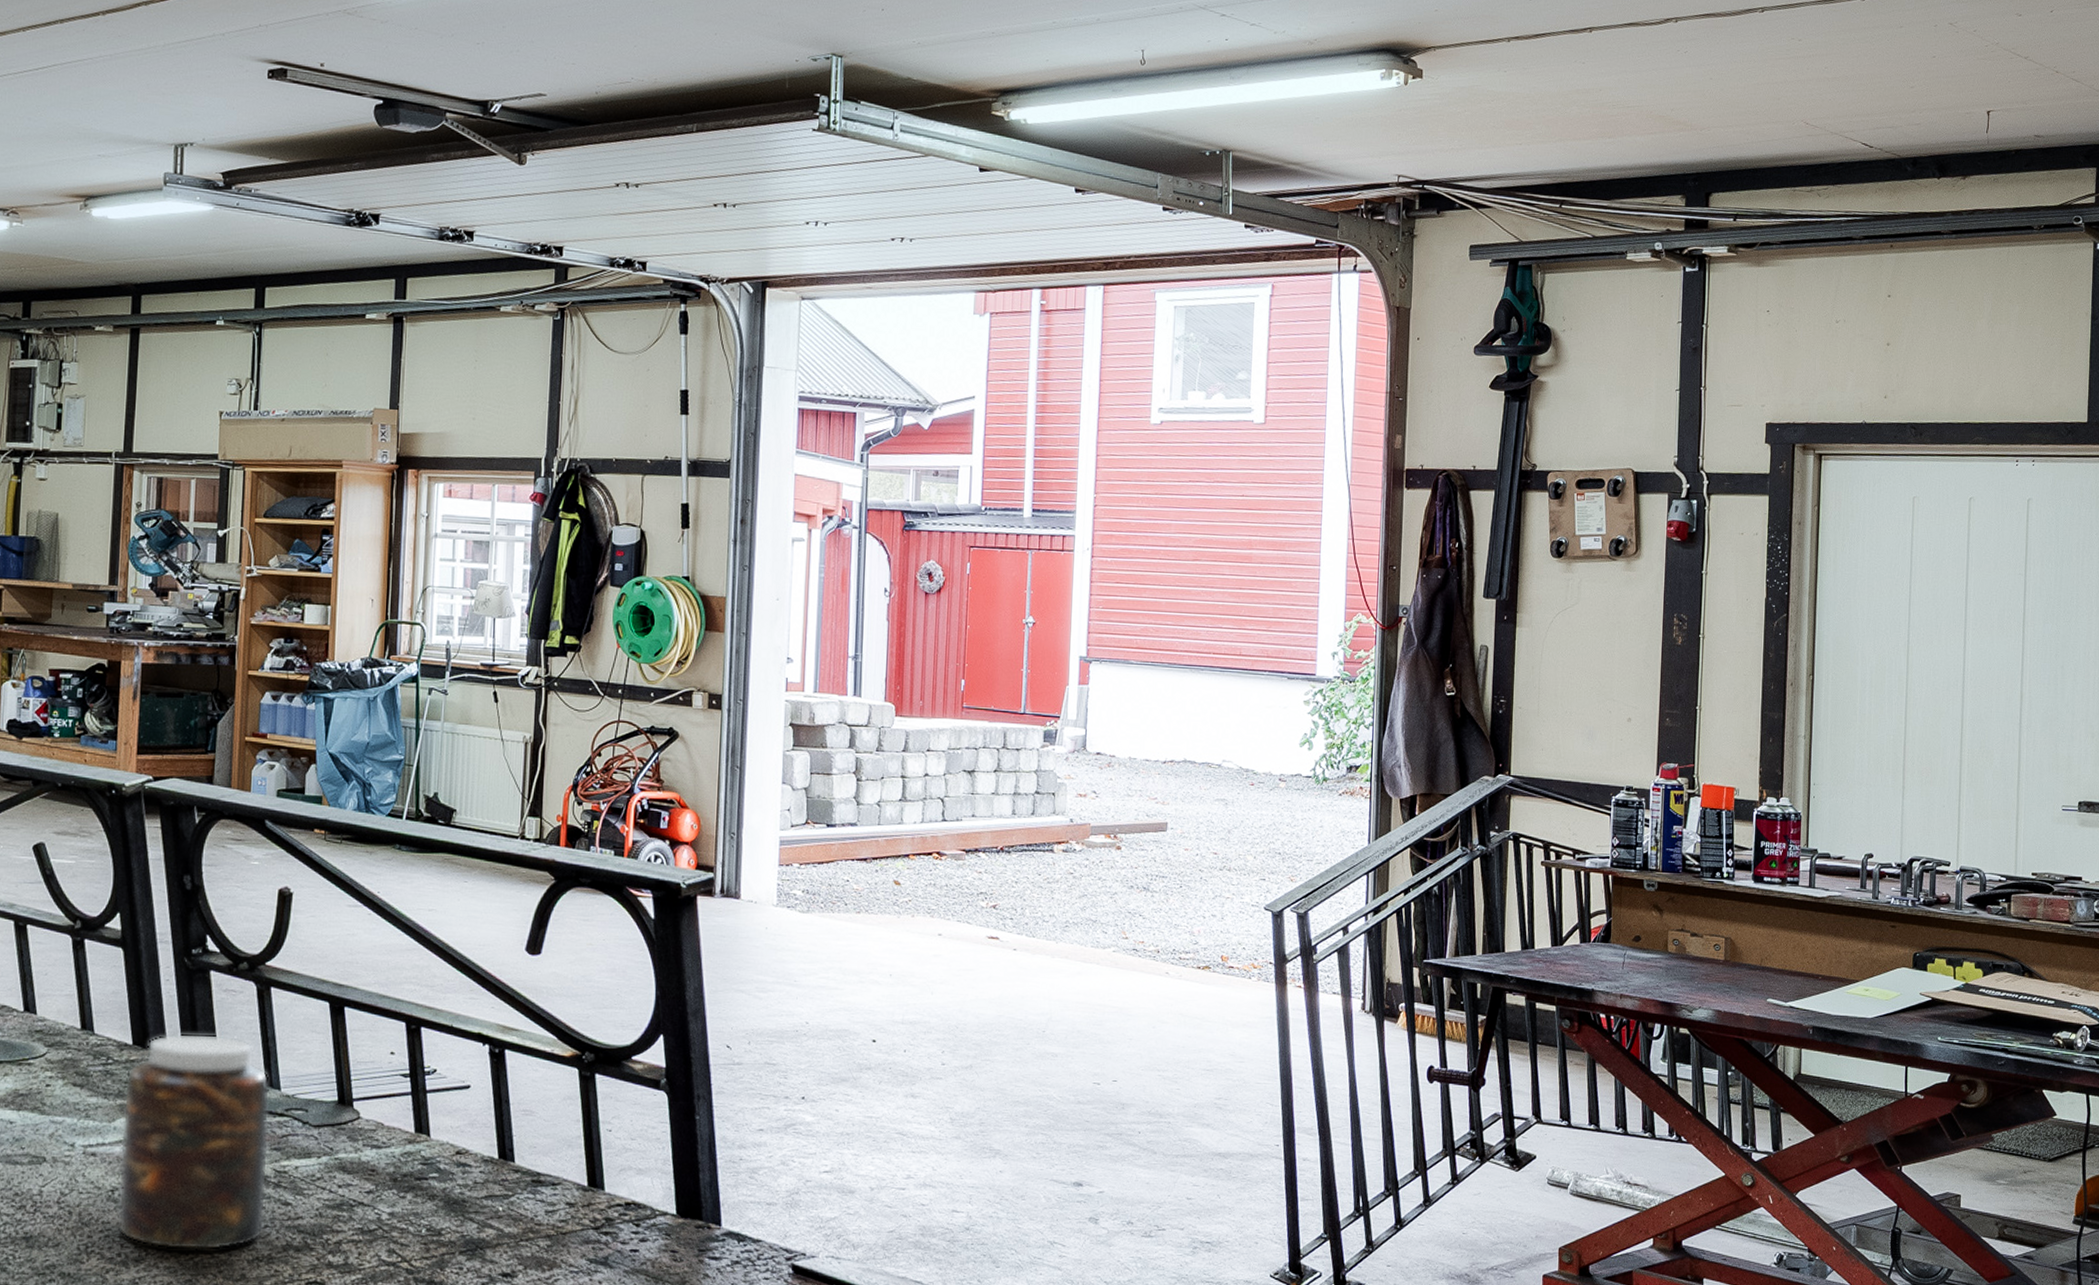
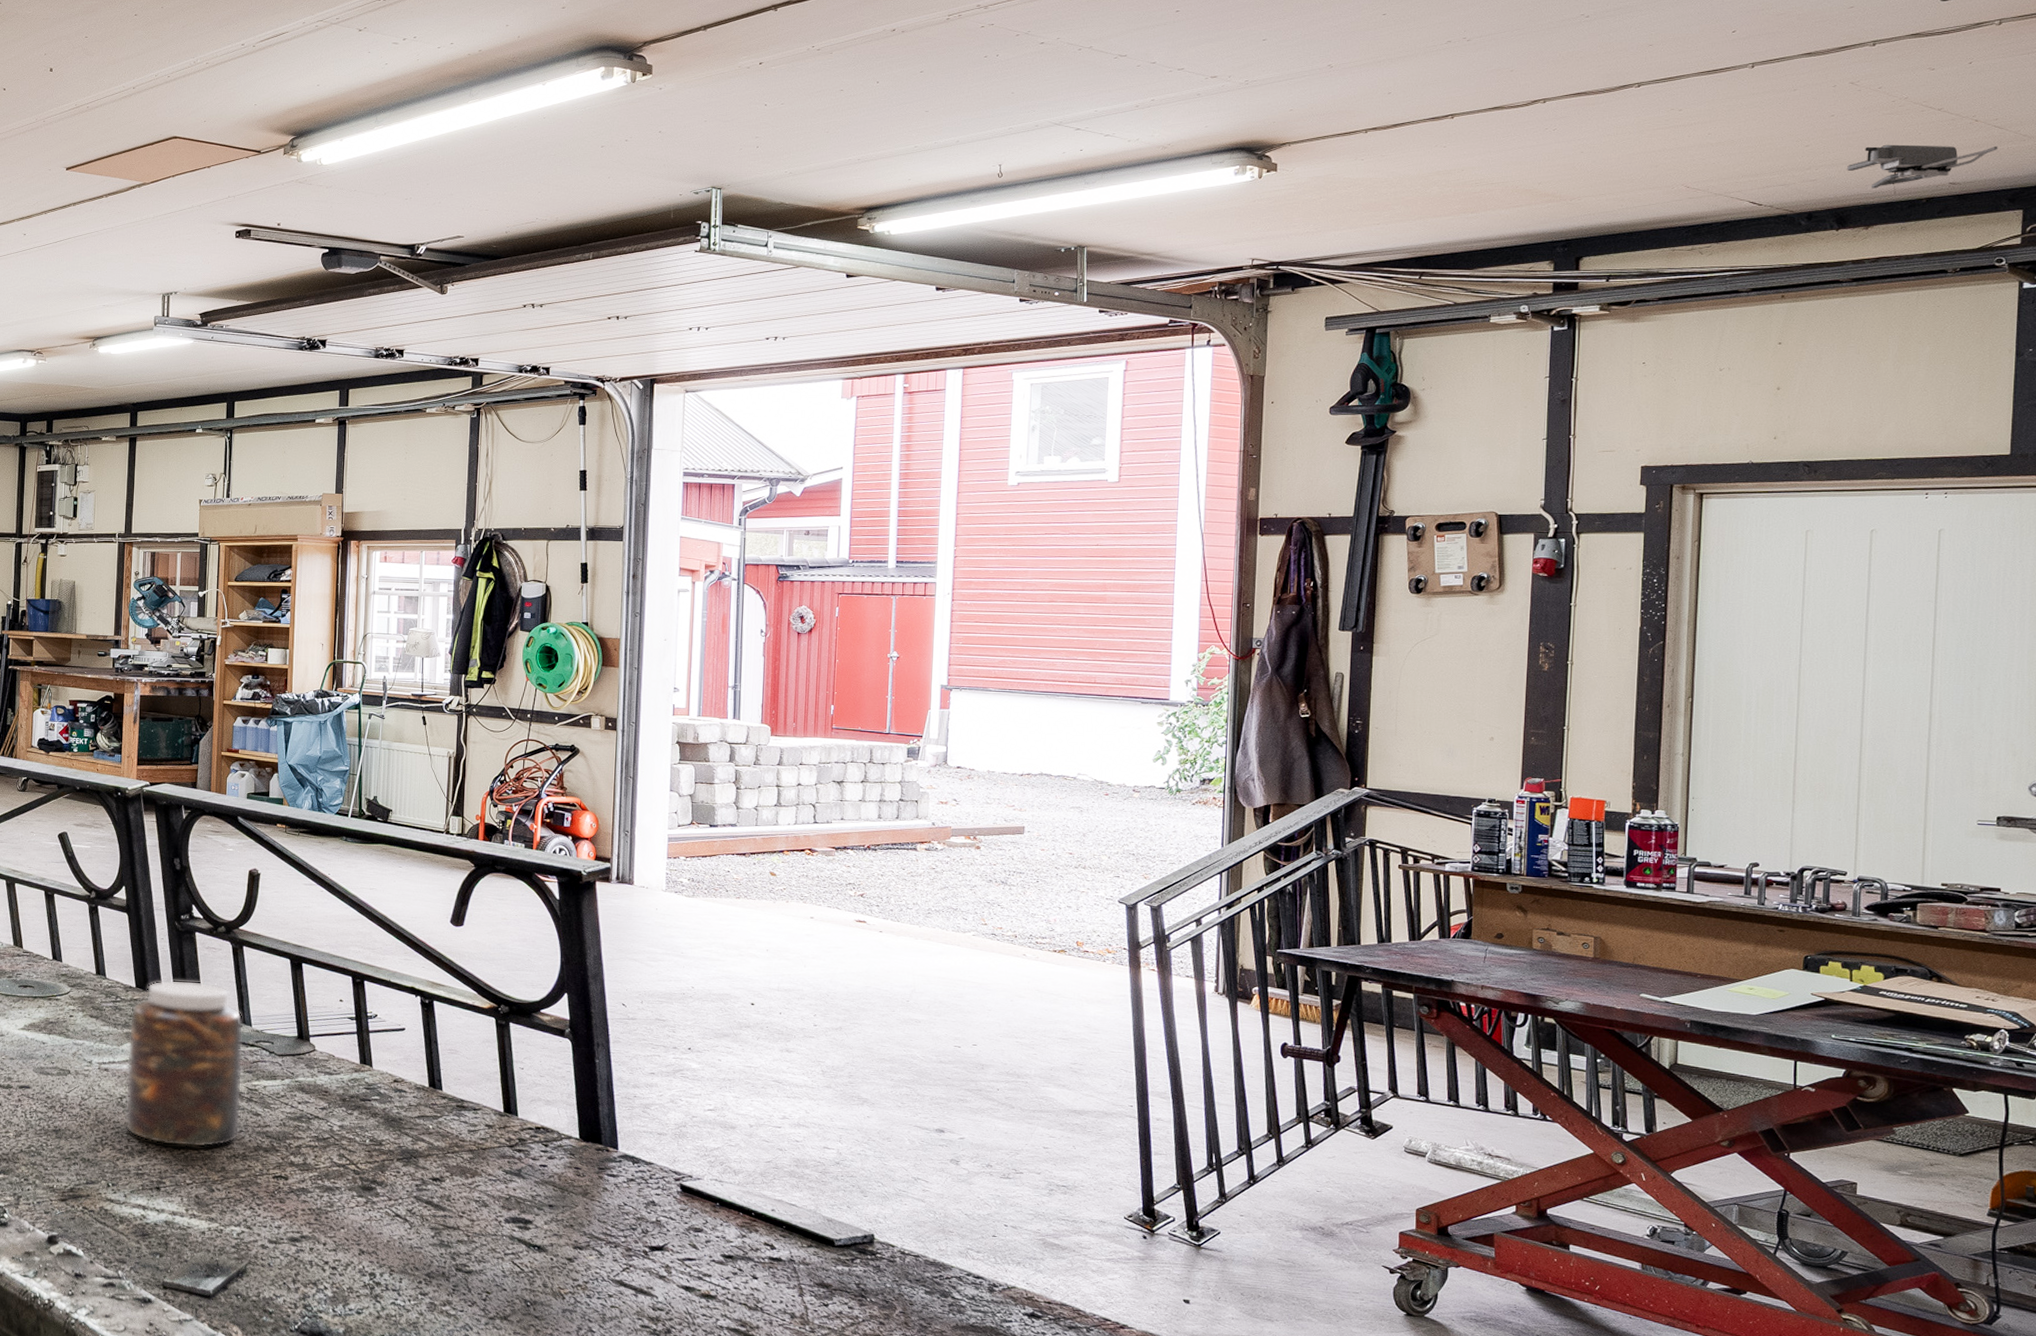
security camera: none [1947,90,2076,137] -> present [1847,144,1998,189]

